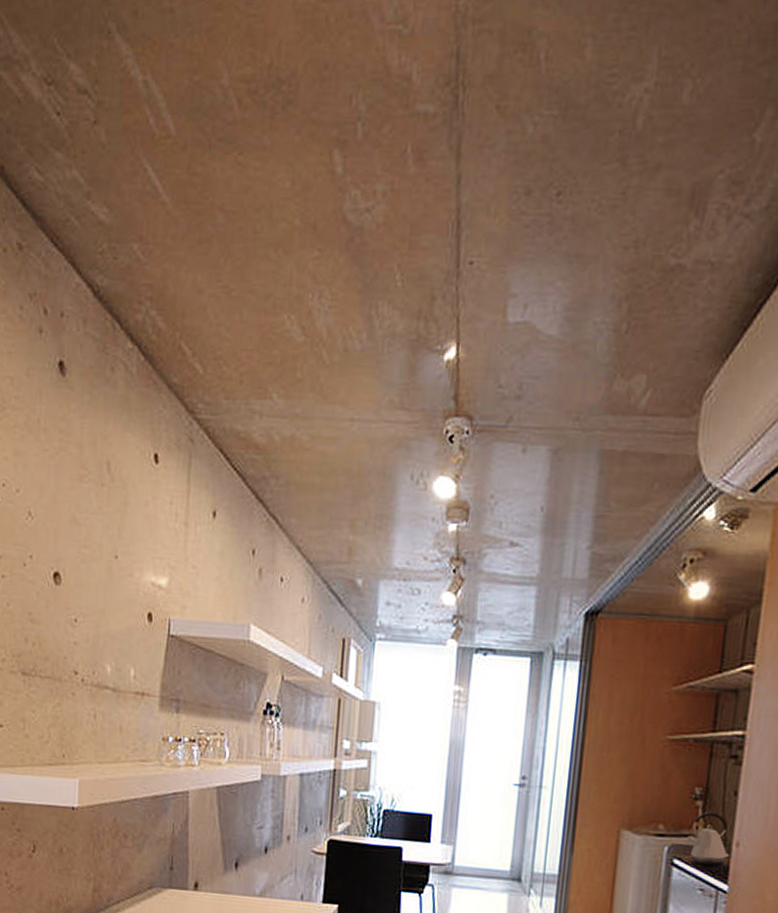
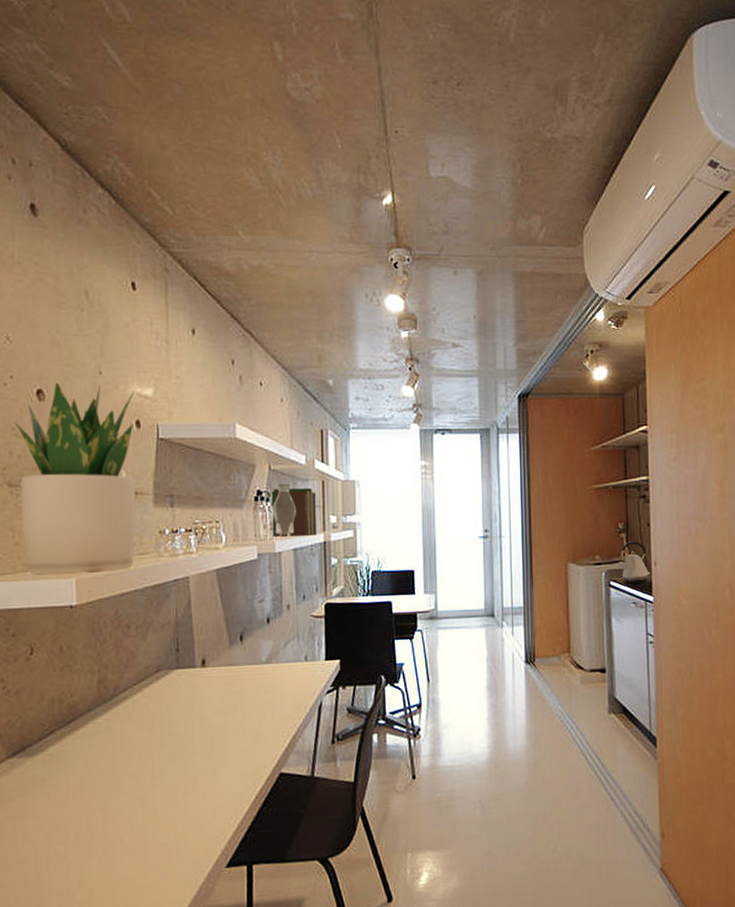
planter: none [31,565,148,776] -> present [14,382,137,575]
books: none [279,703,331,761] -> present [271,488,317,537]
vase: none [280,698,308,760] -> present [272,484,297,538]

